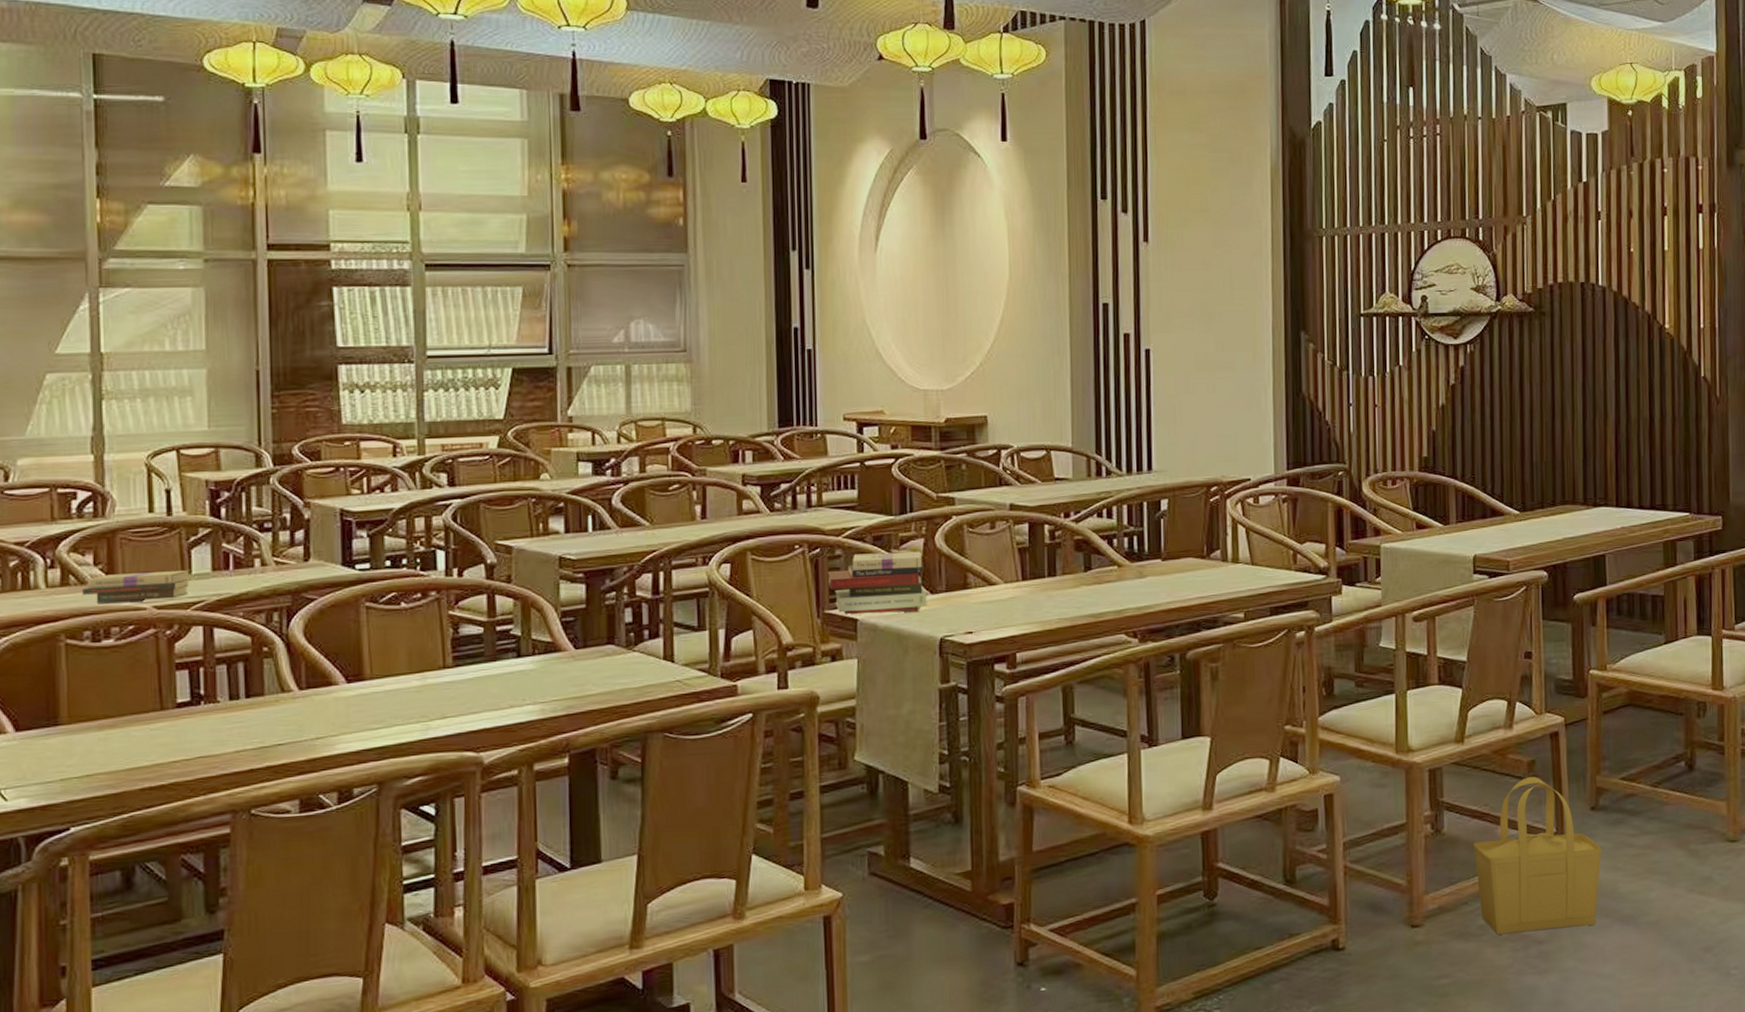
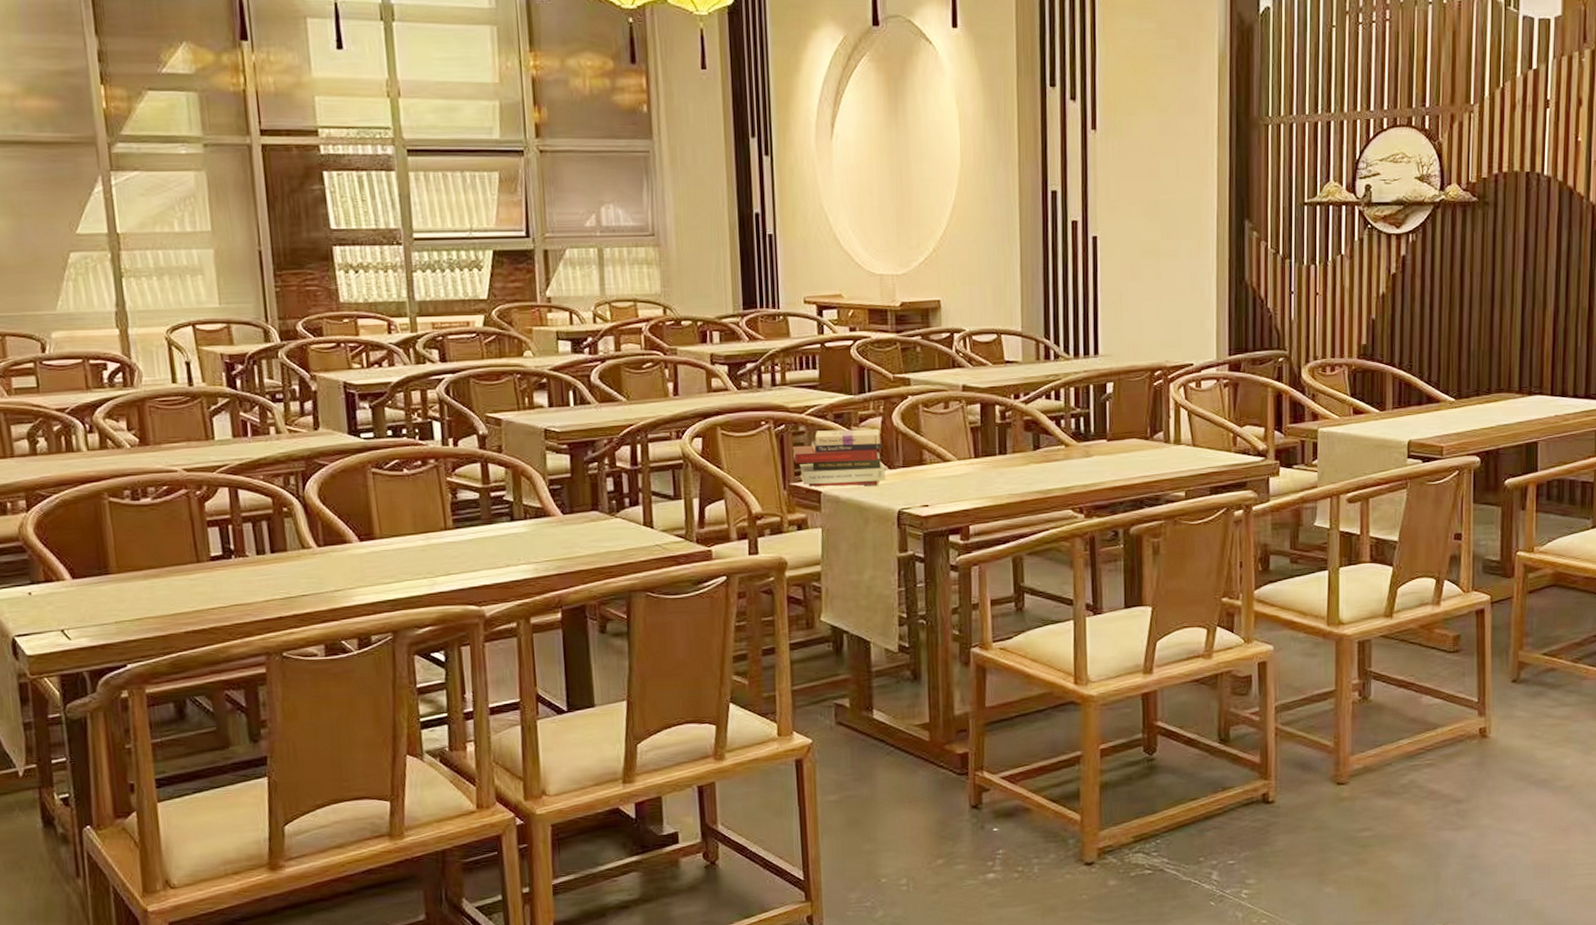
books: present [83,570,190,603] -> none [119,437,214,465]
shopping bag: present [1474,777,1601,935] -> none [1399,650,1520,794]

